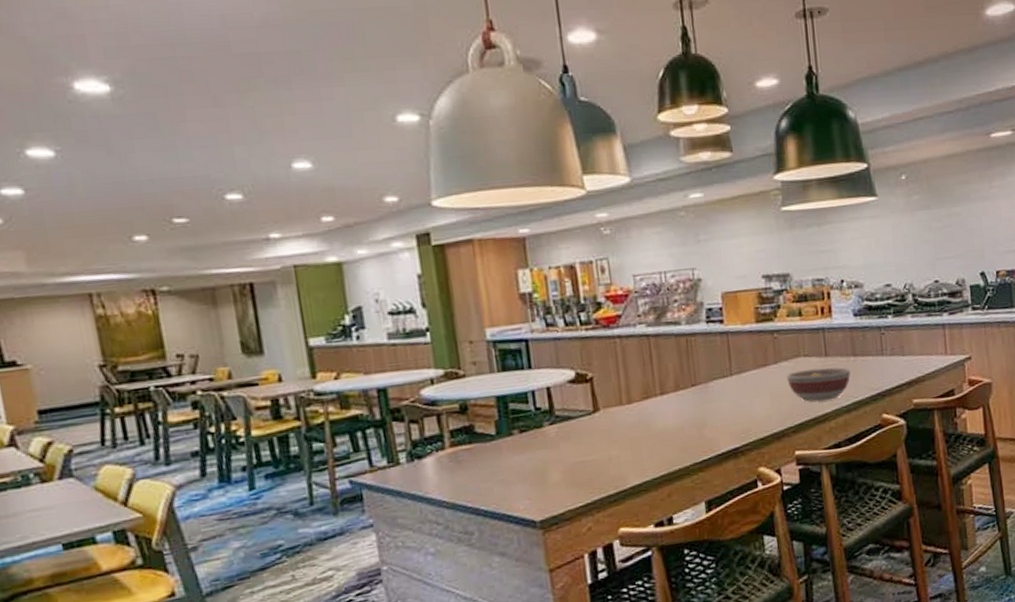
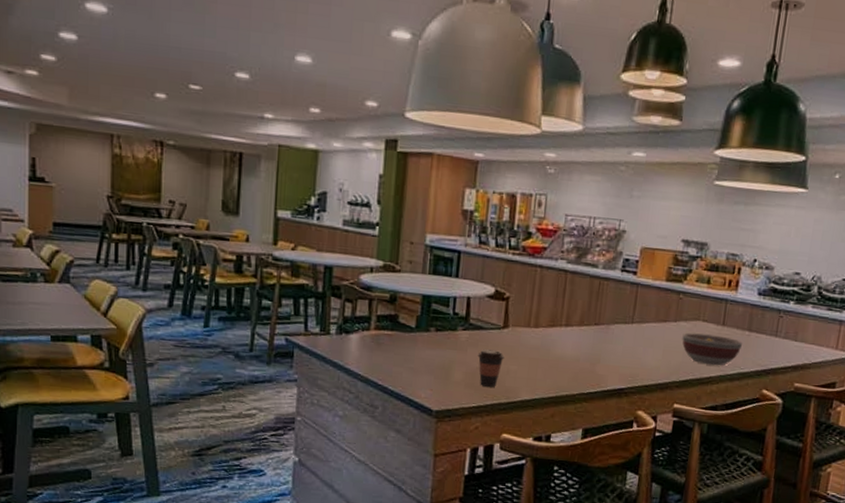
coffee cup: none [572,438,603,482] -> present [477,349,504,387]

